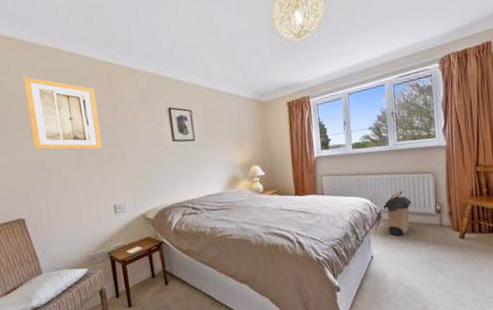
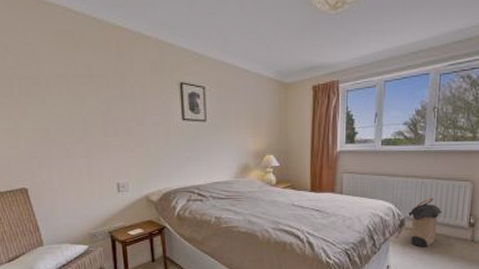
wall art: present [23,77,103,150] -> none [29,37,109,122]

